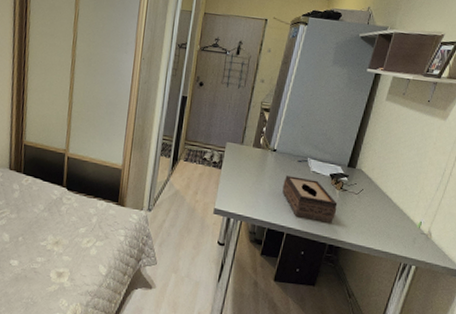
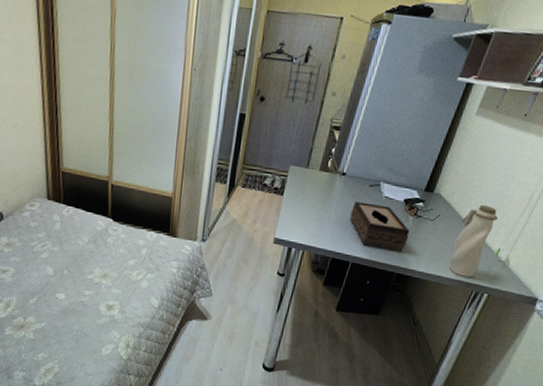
water bottle: none [377,180,416,249] -> present [449,204,498,277]

